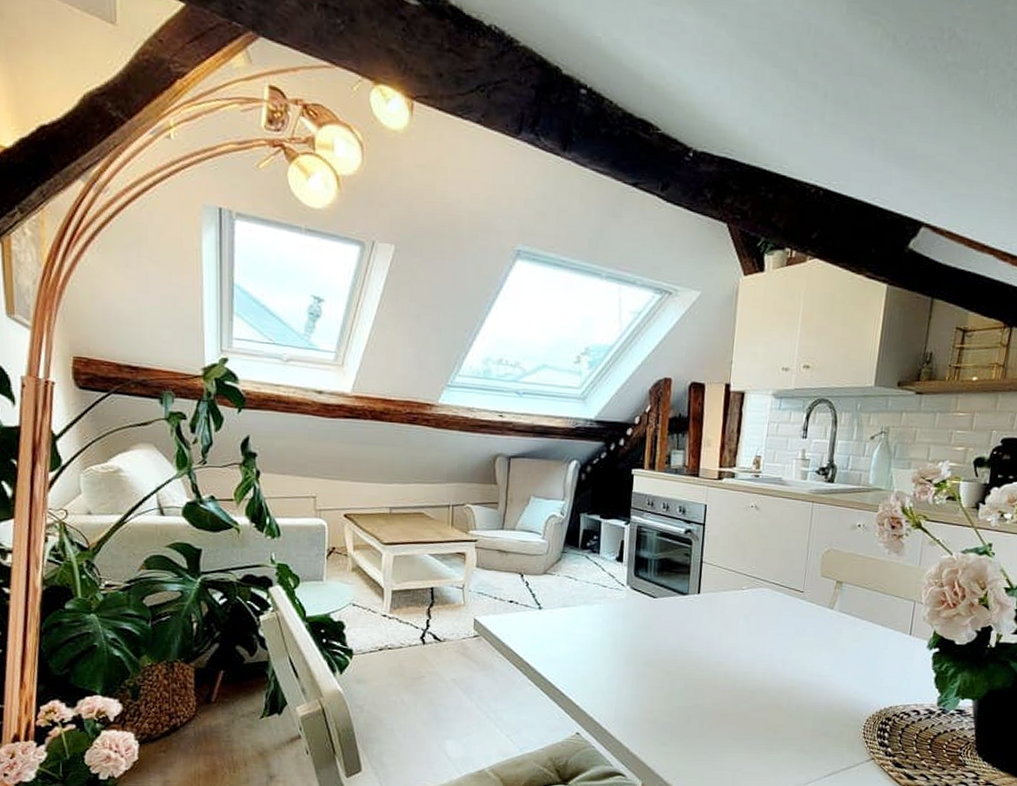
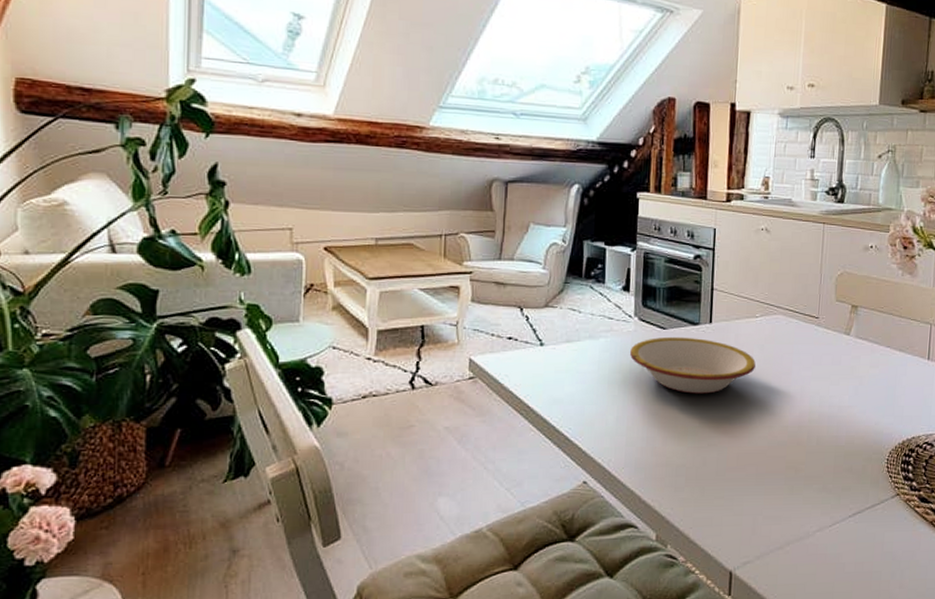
bowl: none [622,605,741,659] -> present [630,336,756,394]

